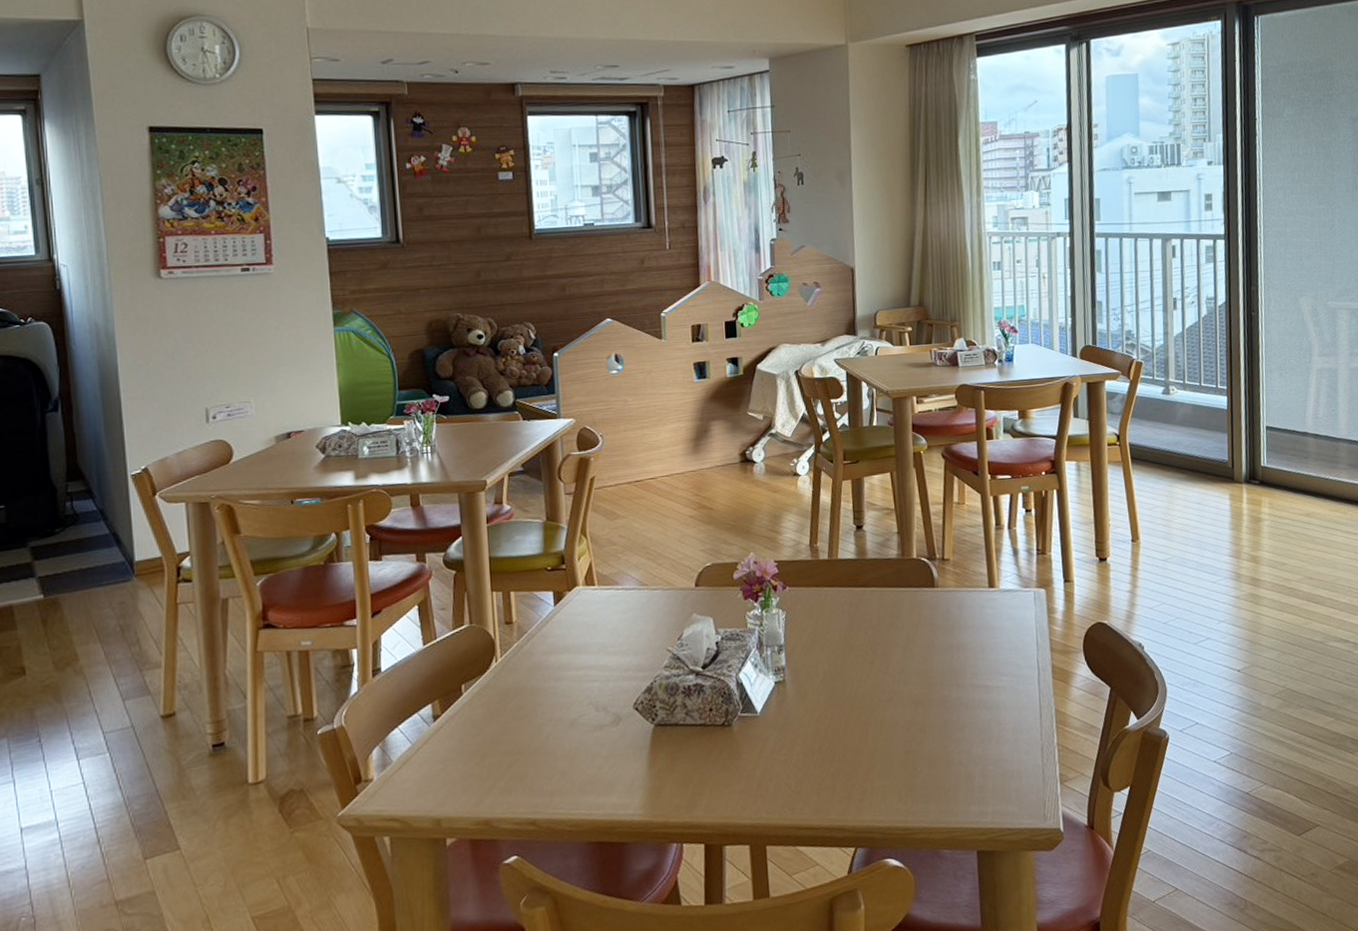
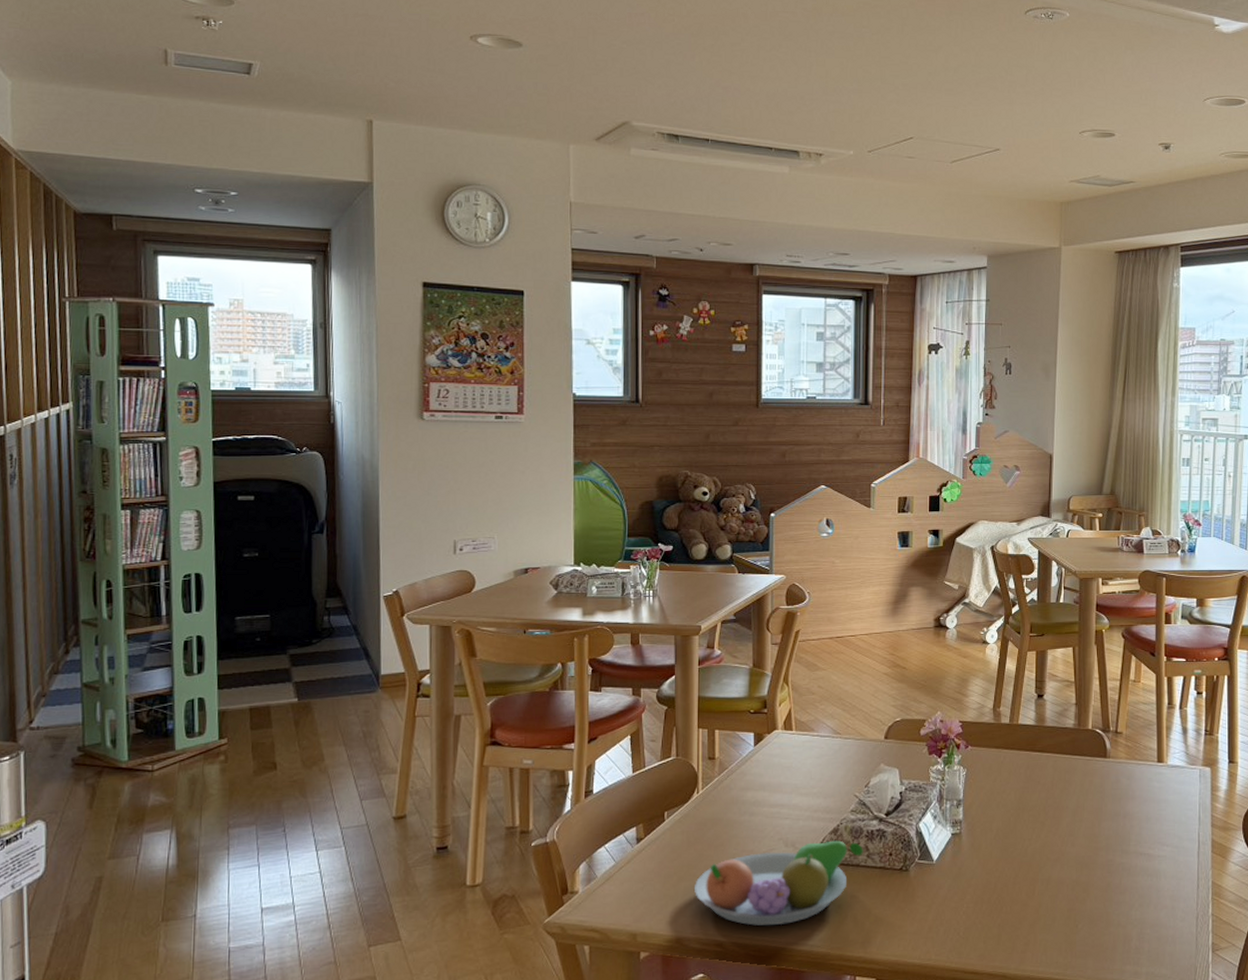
fruit bowl: none [499,699,681,799] -> present [693,840,863,926]

